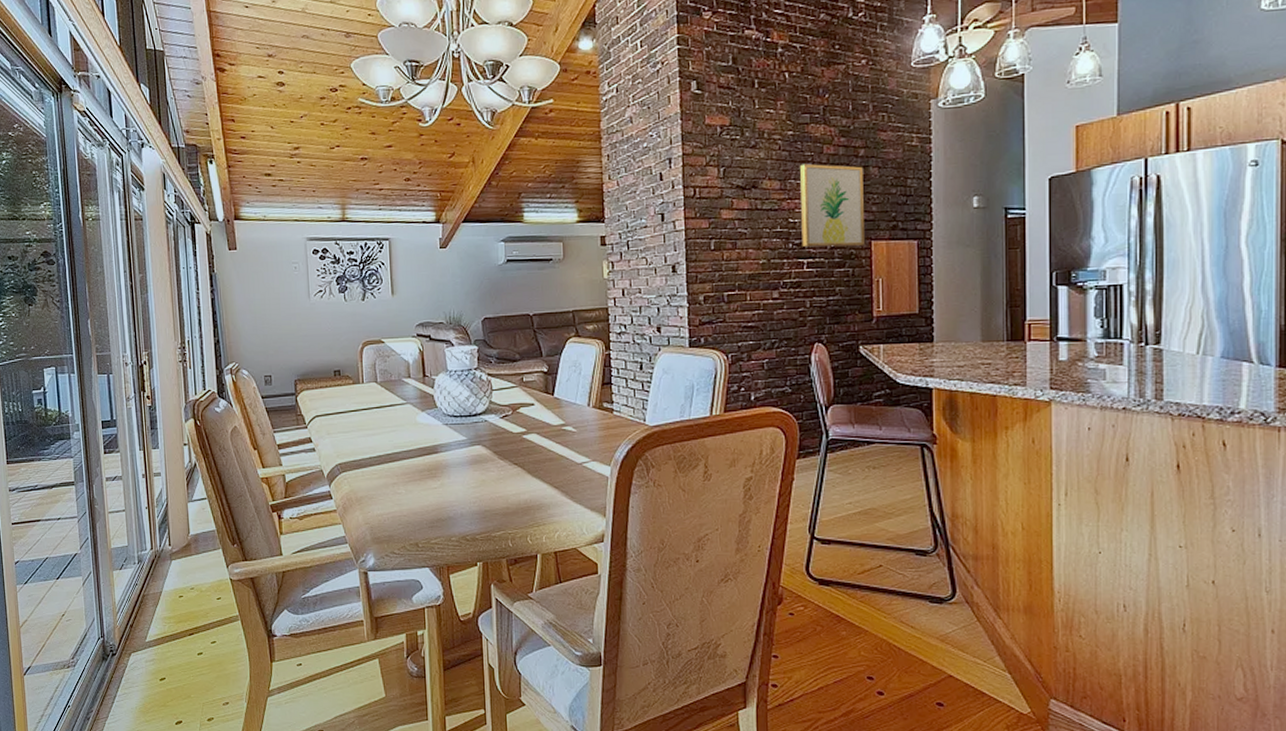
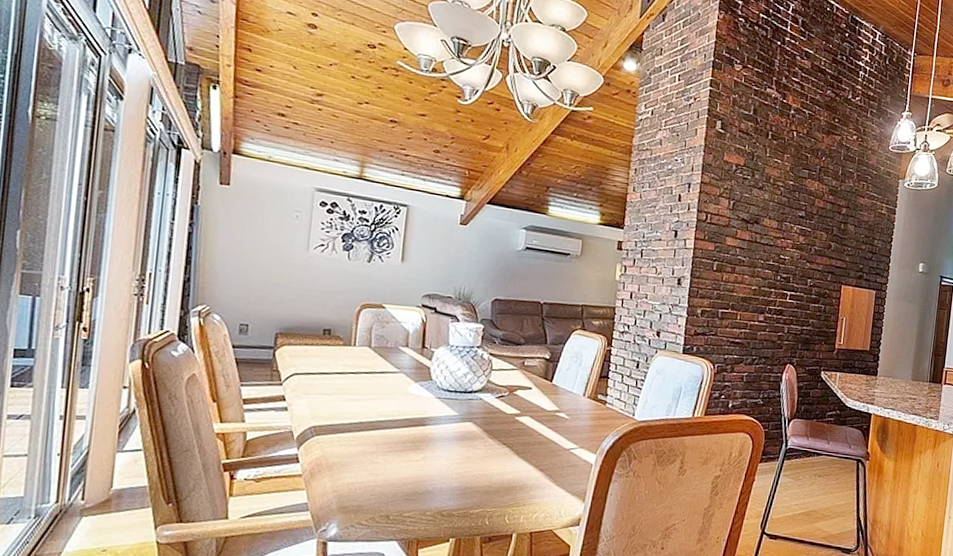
wall art: present [800,163,864,247] -> none [788,211,843,289]

